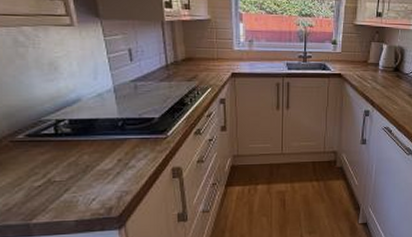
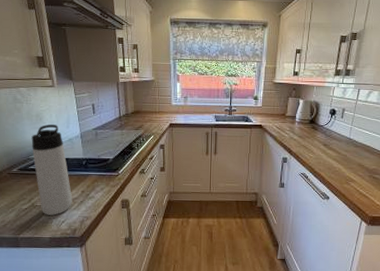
thermos bottle: none [43,76,106,193] -> present [31,124,73,215]

